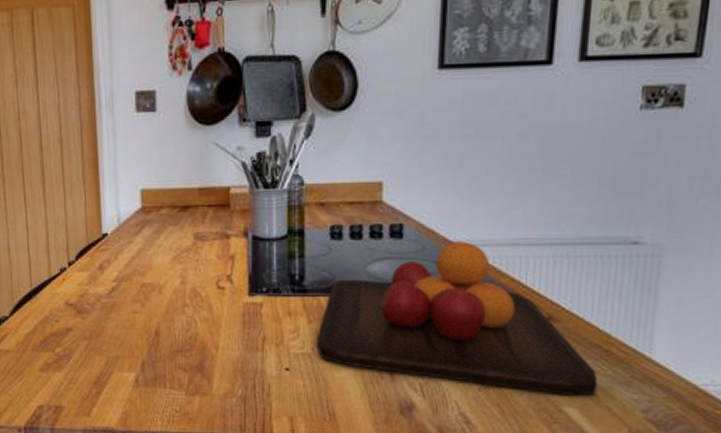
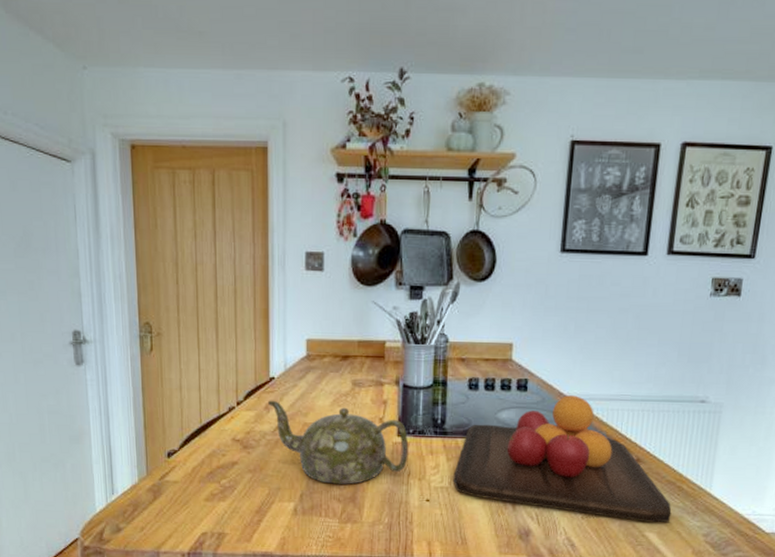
teapot: none [102,259,262,352] -> present [268,400,409,484]

